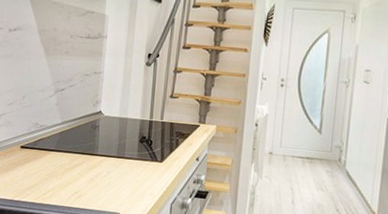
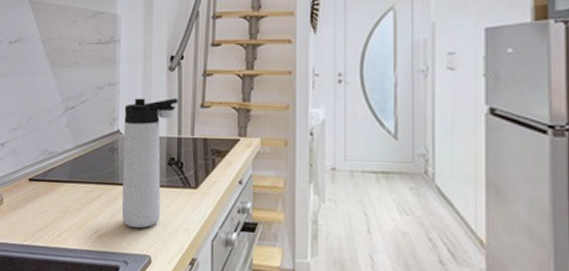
thermos bottle: none [99,86,152,191] -> present [122,98,178,229]

